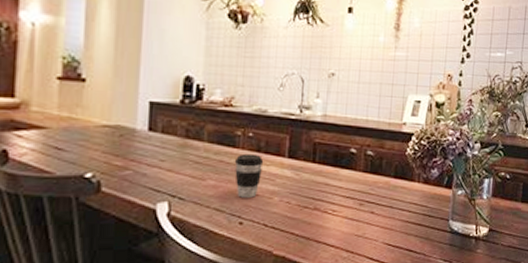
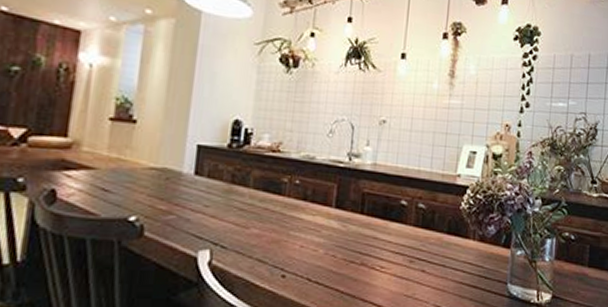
coffee cup: present [234,153,264,198] -> none [279,202,310,249]

